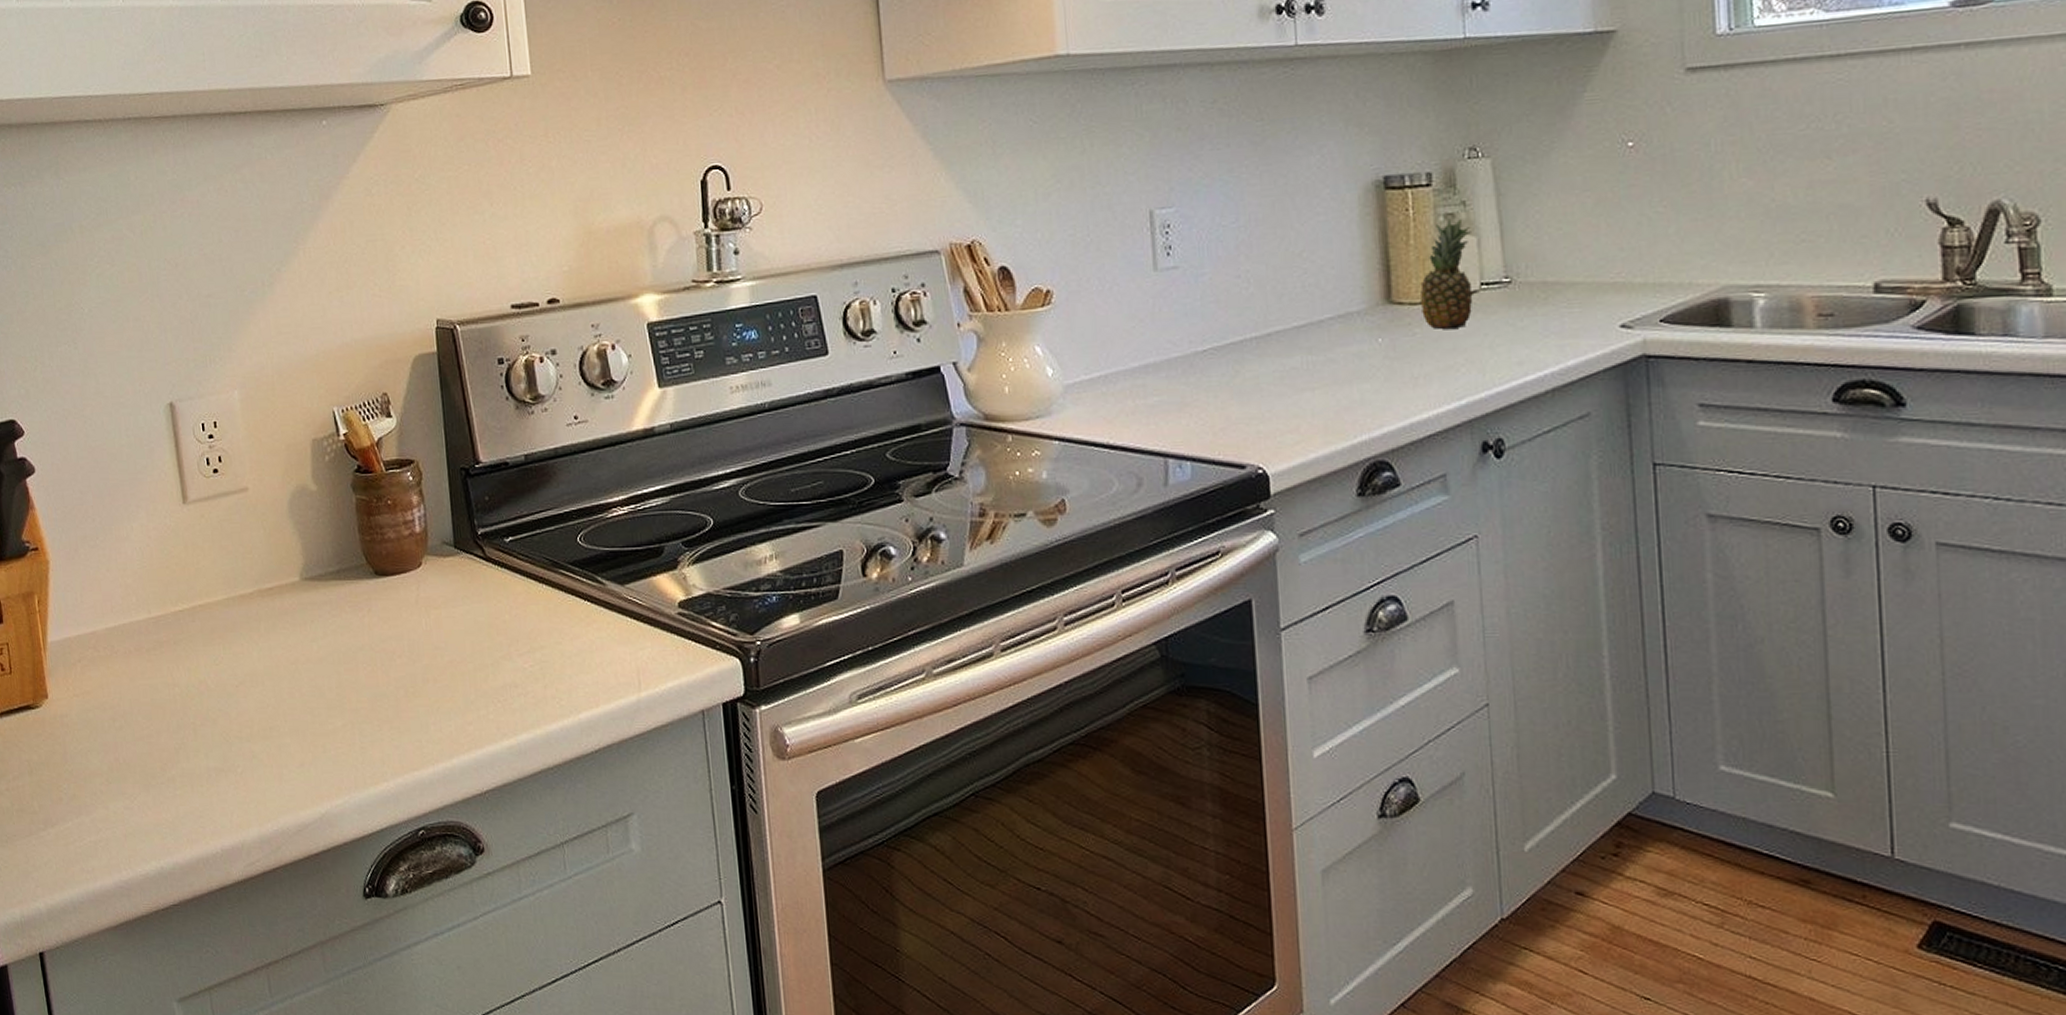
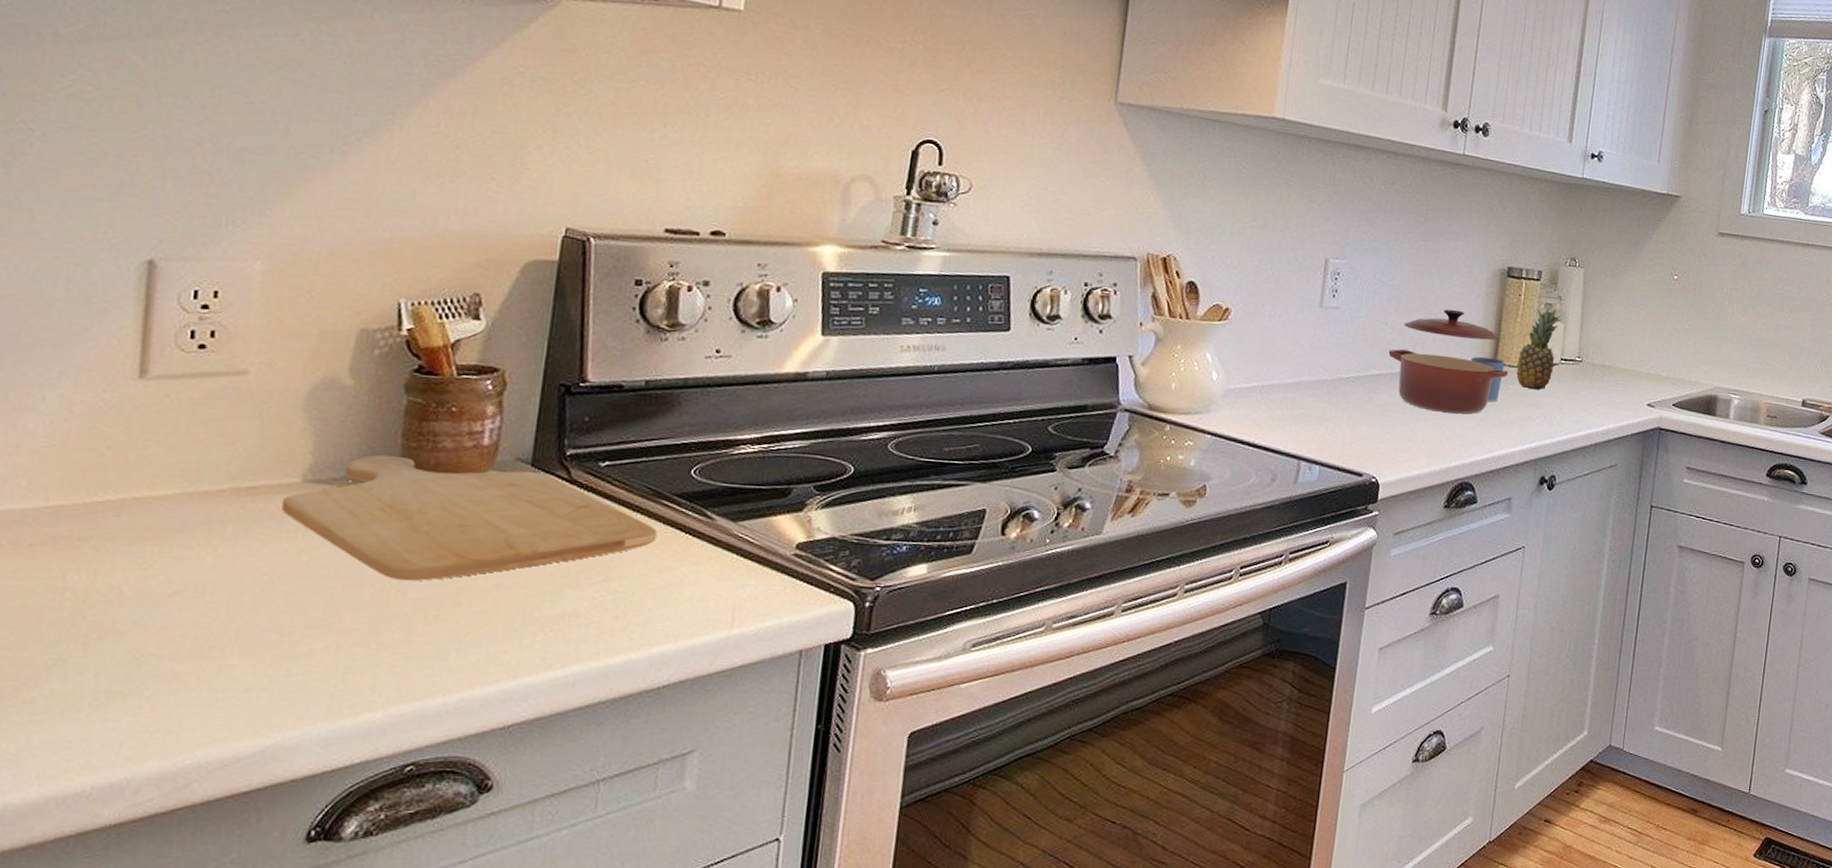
chopping board: none [290,549,563,663] -> present [281,454,658,582]
saucepan: none [1248,243,1410,377] -> present [1388,309,1508,415]
mug: none [1356,296,1404,355] -> present [1470,356,1505,403]

